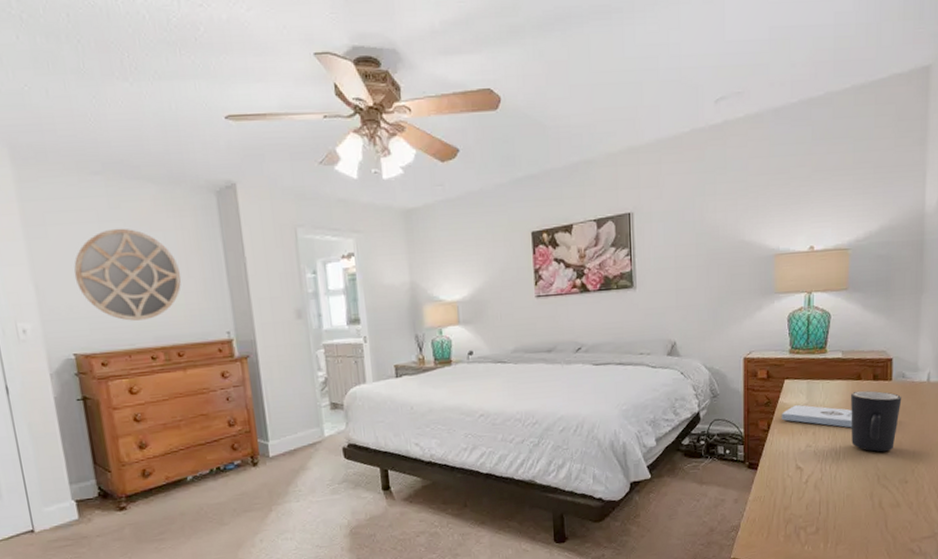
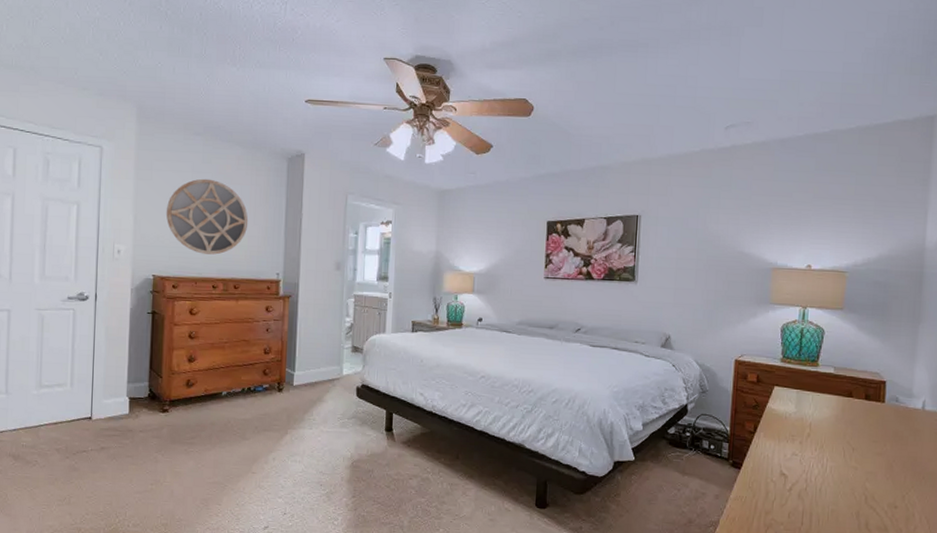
notepad: present [781,405,853,428] -> none [768,412,842,443]
mug: present [851,390,902,452] -> none [839,407,894,473]

